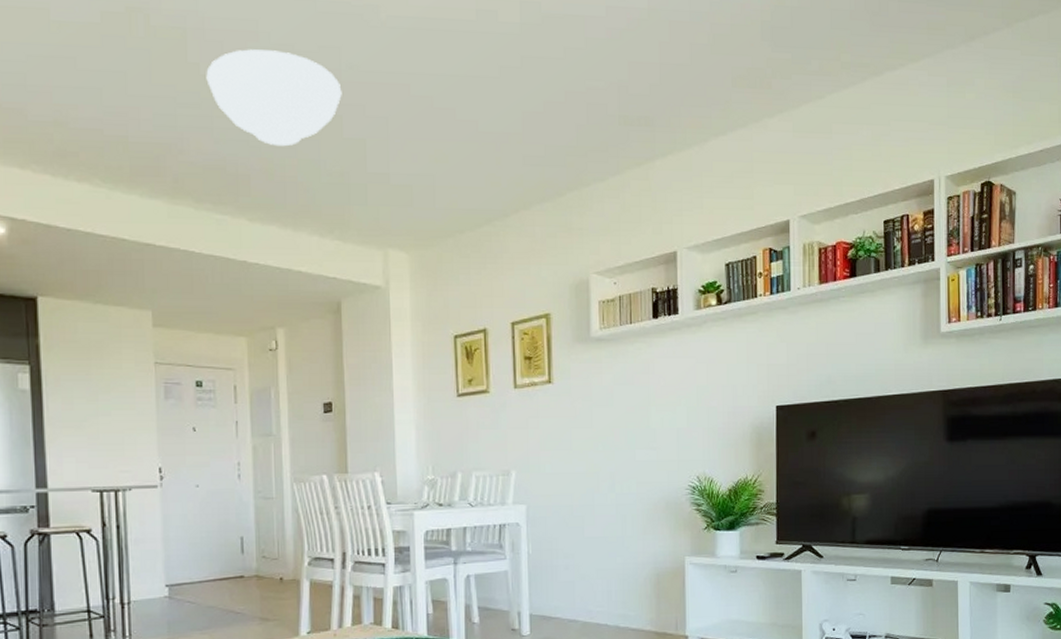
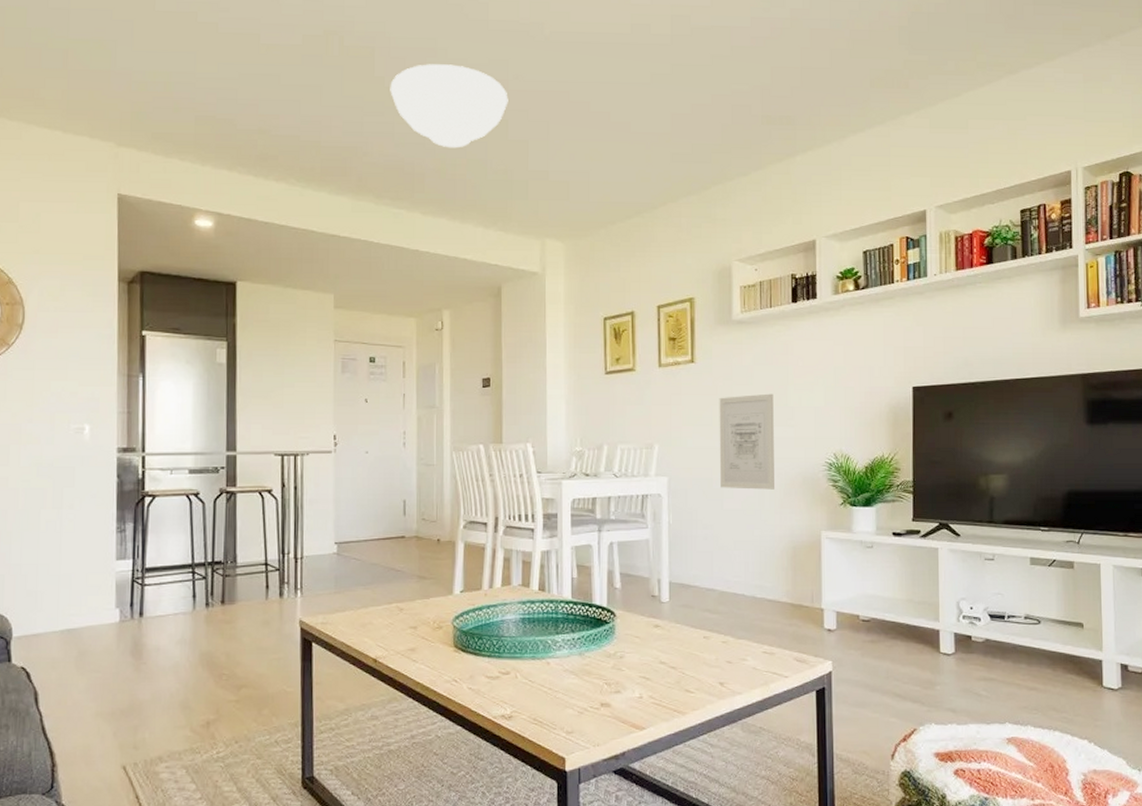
wall art: none [578,415,637,516] -> present [719,393,774,490]

